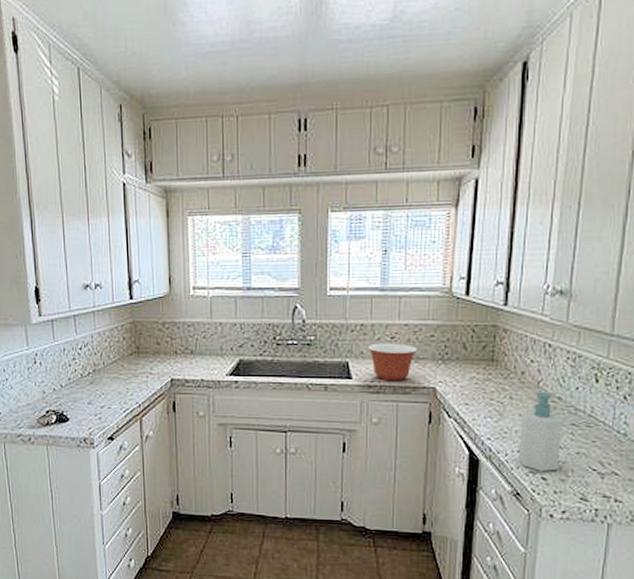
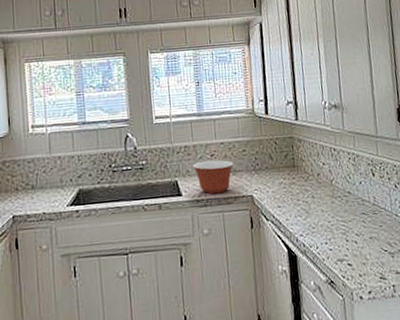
soap bottle: present [518,392,562,472] -> none [323,188,359,259]

